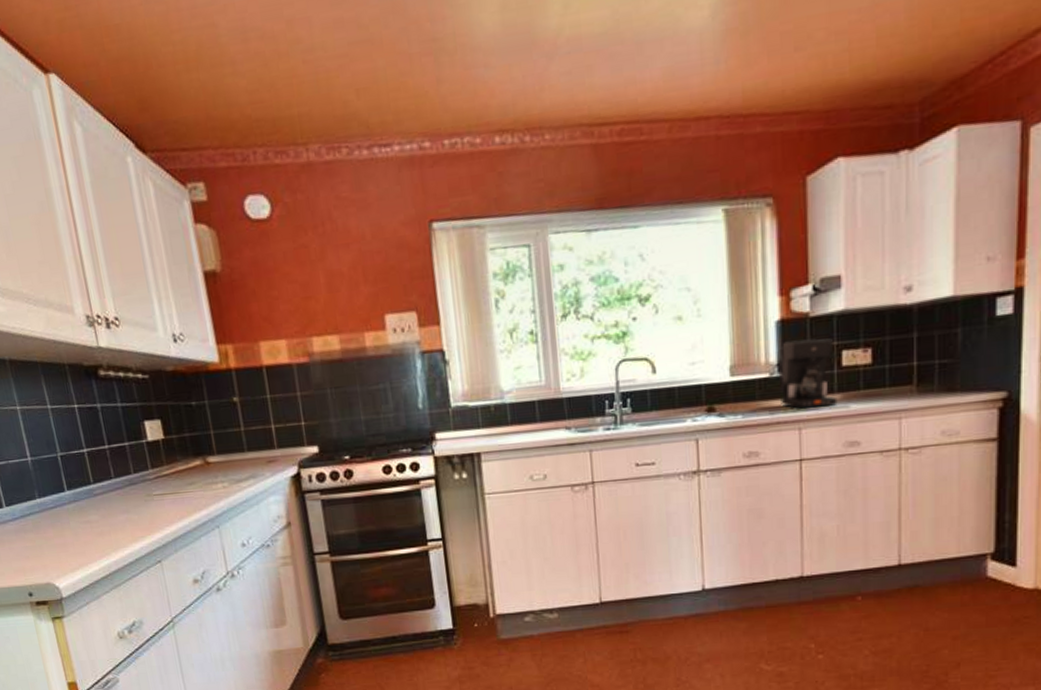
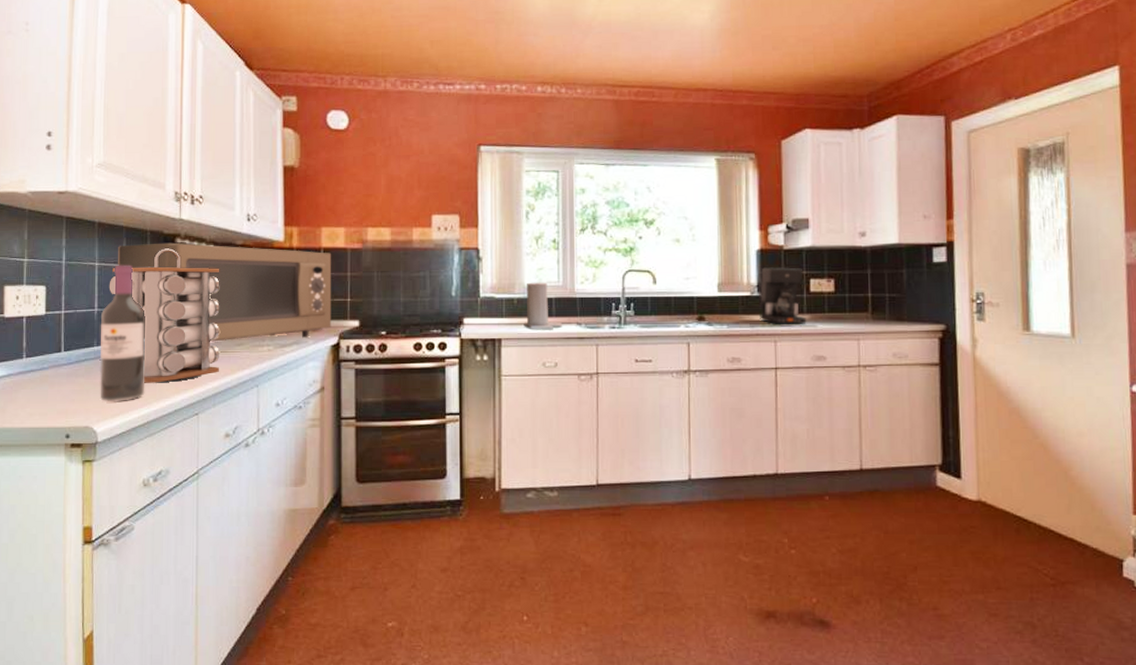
wine bottle: none [35,406,101,556] -> present [99,266,146,402]
microwave: none [36,371,289,484] -> present [113,242,332,342]
spice rack: none [36,382,174,533] -> present [109,248,220,383]
paper towel: none [504,383,549,441] -> present [524,282,562,330]

